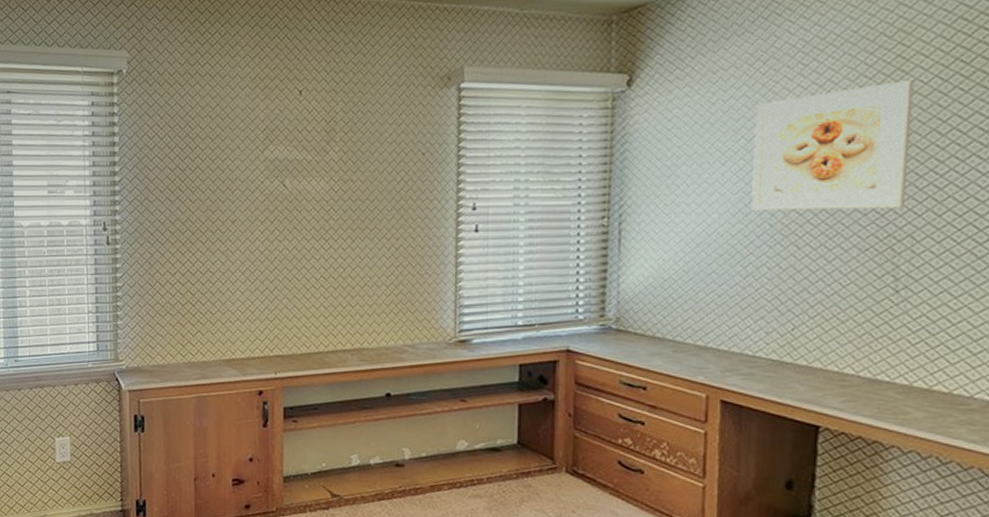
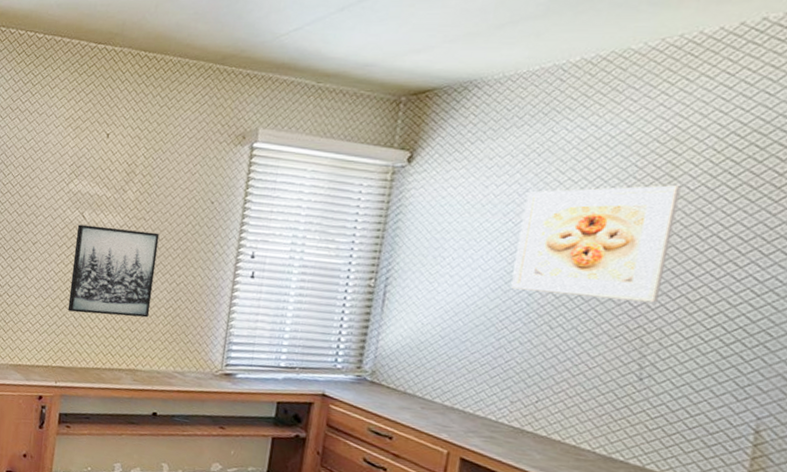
wall art: none [279,194,370,293] -> present [67,224,160,318]

